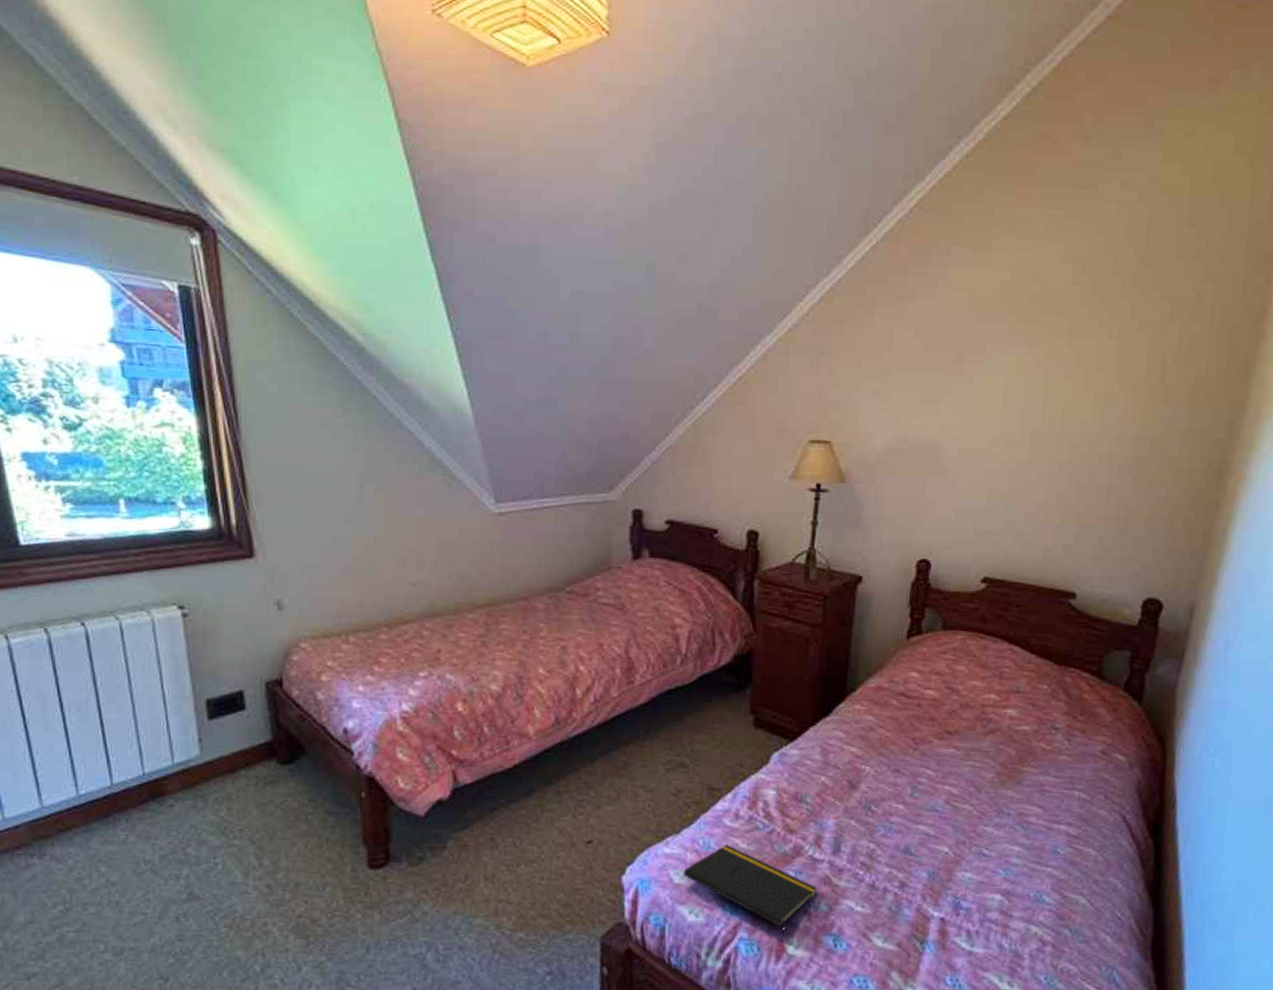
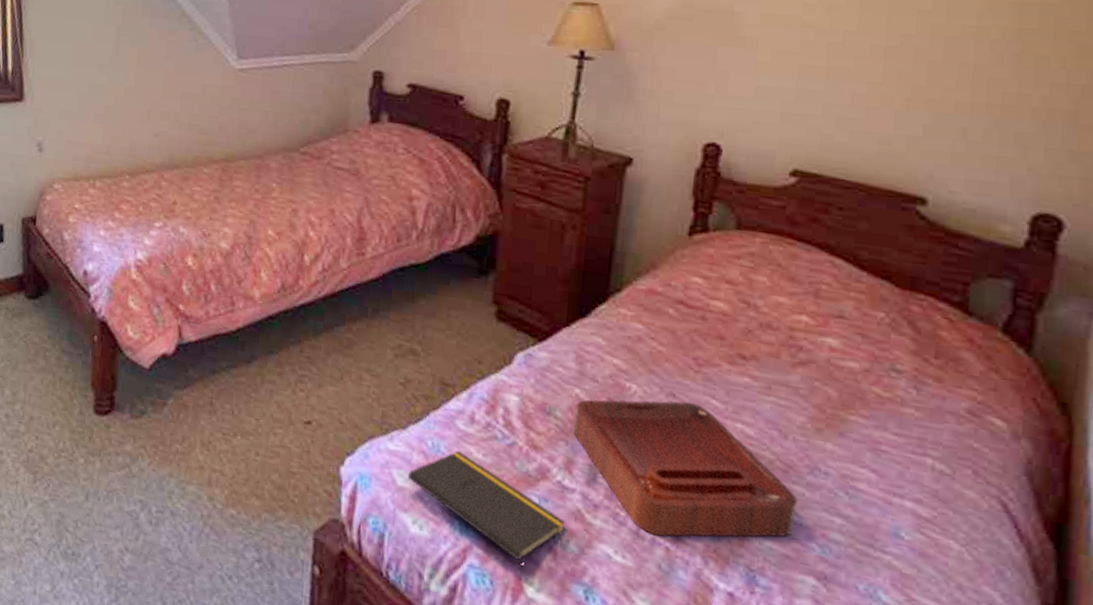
decorative tray: none [820,775,989,885] -> present [572,399,798,538]

